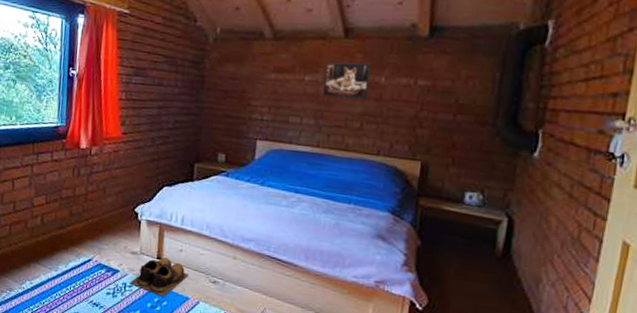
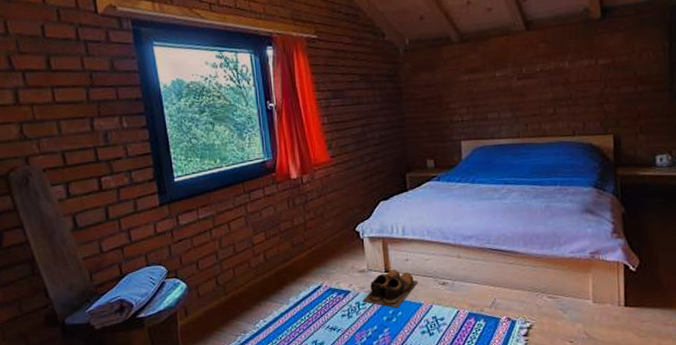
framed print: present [322,62,372,100] -> none [513,51,556,90]

